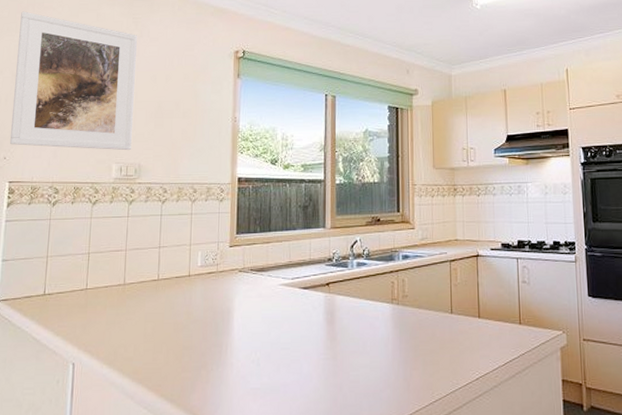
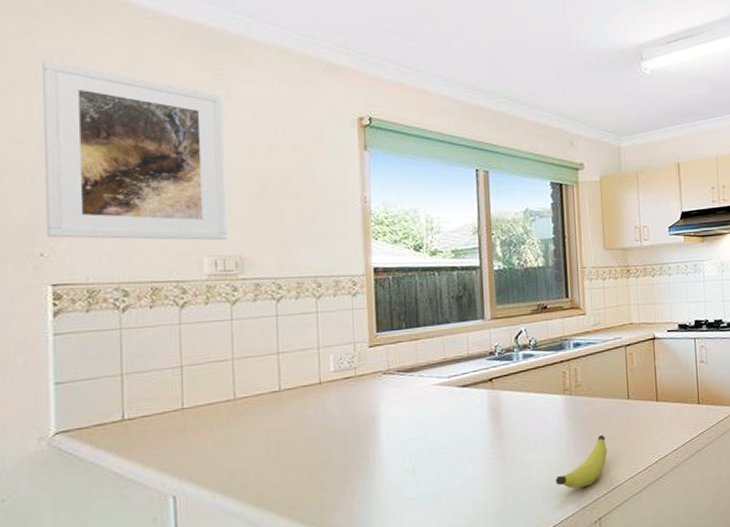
banana: none [381,346,430,397] -> present [556,434,607,489]

